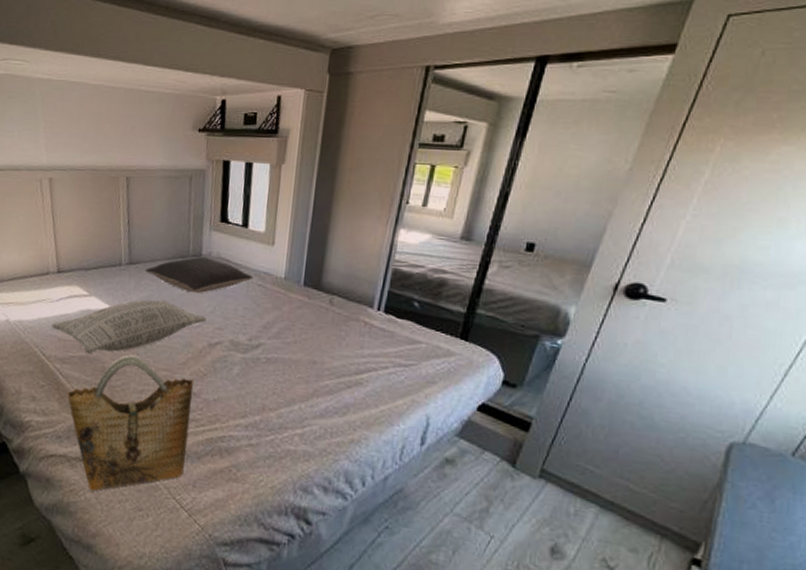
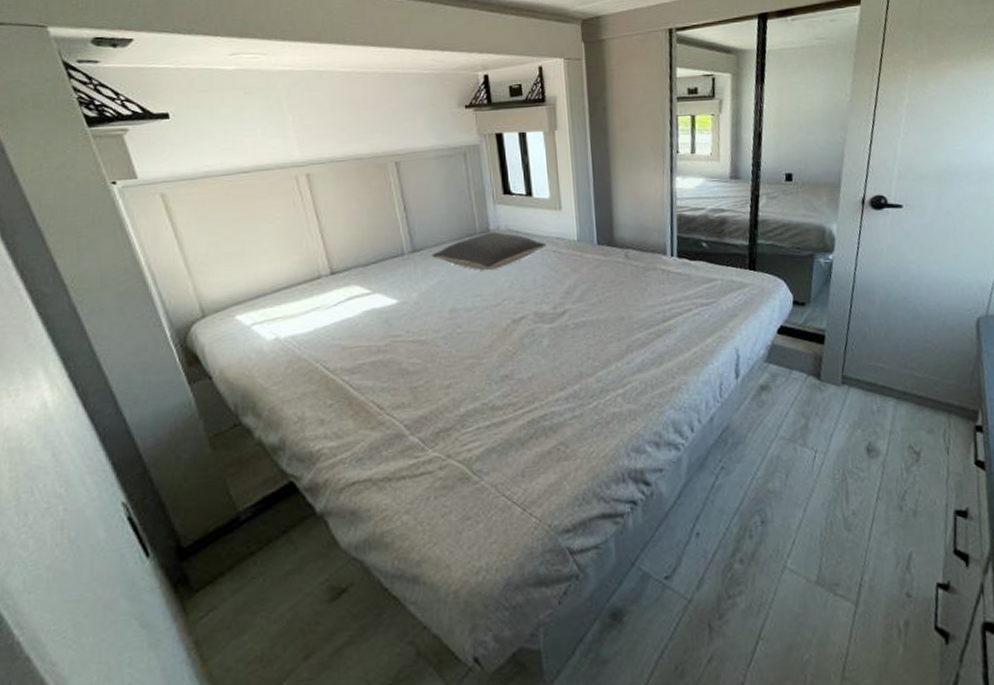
pillow: present [51,299,207,354] -> none [332,283,506,358]
grocery bag: present [67,355,194,491] -> none [363,349,509,512]

